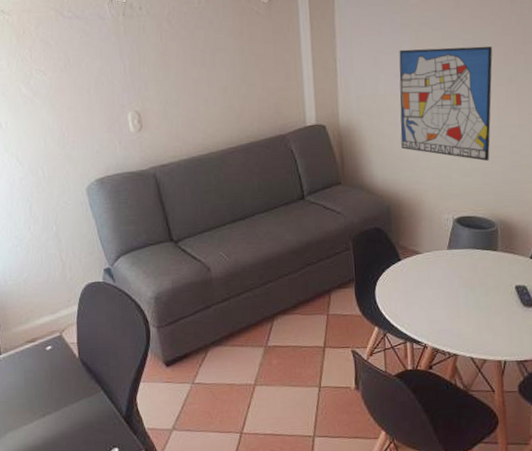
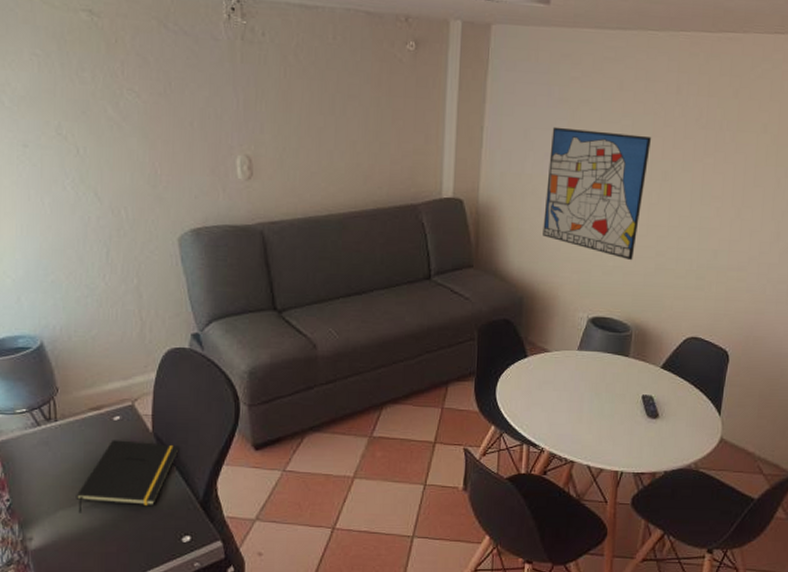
notepad: none [21,366,102,434] -> present [76,440,179,513]

